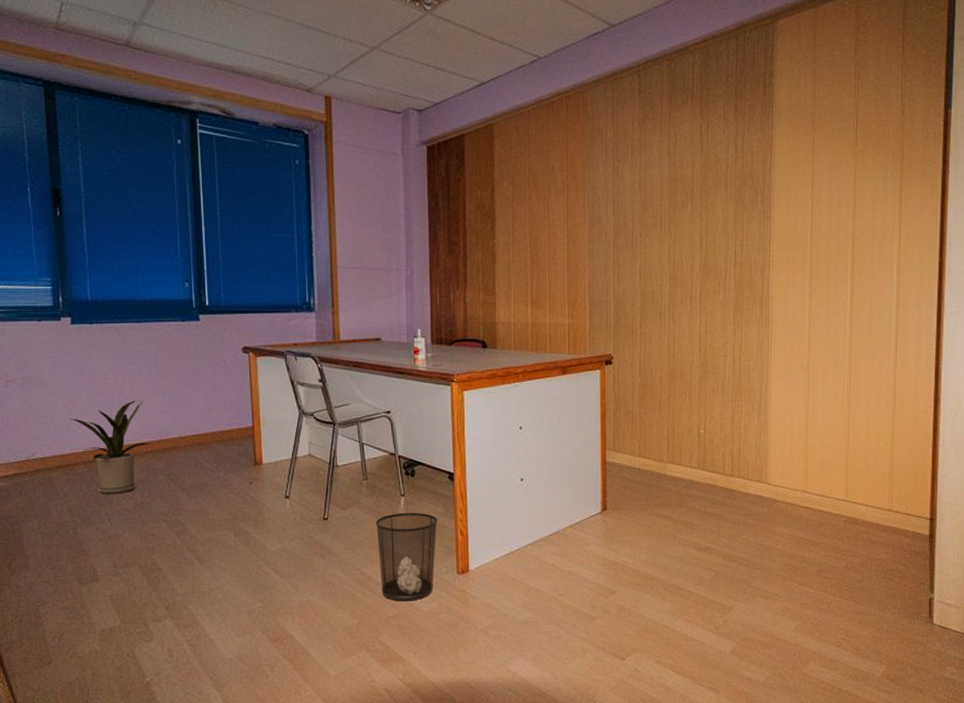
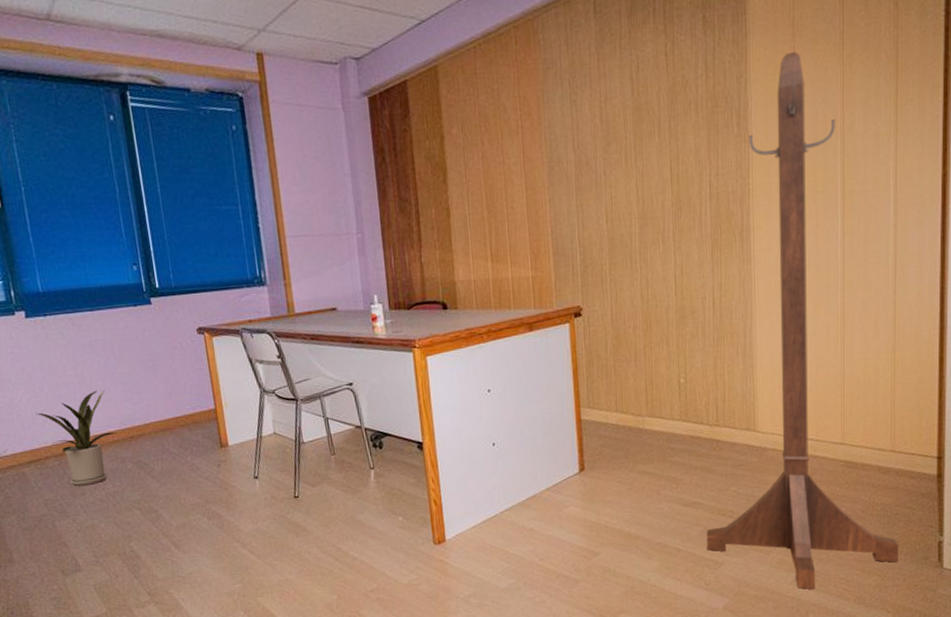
waste bin: present [375,512,438,602] -> none [346,484,411,575]
coat rack: none [717,143,893,638] -> present [706,51,898,590]

